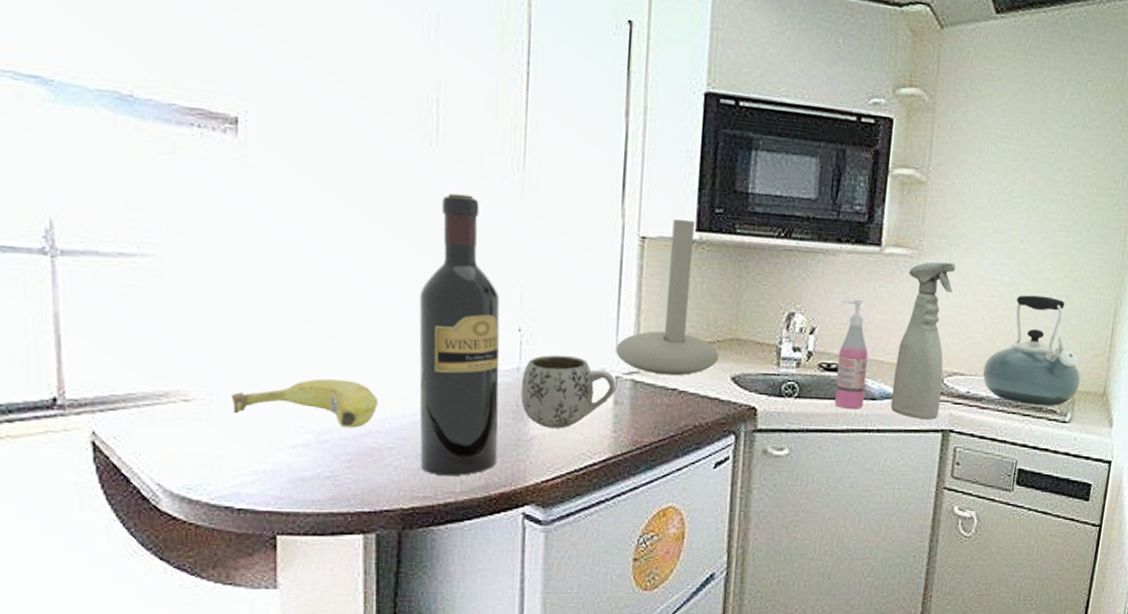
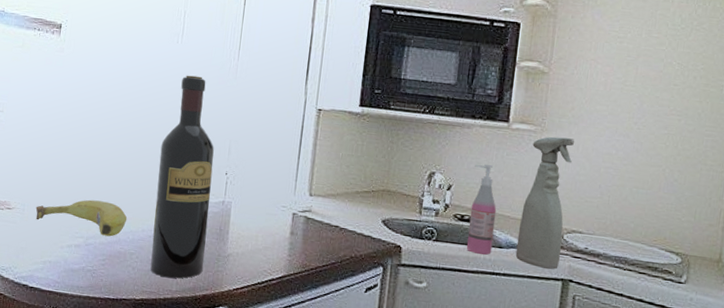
mug: present [520,354,616,429] -> none [223,193,293,250]
paper towel holder: present [616,220,719,376] -> none [294,97,373,216]
kettle: present [982,295,1081,406] -> none [599,168,695,267]

